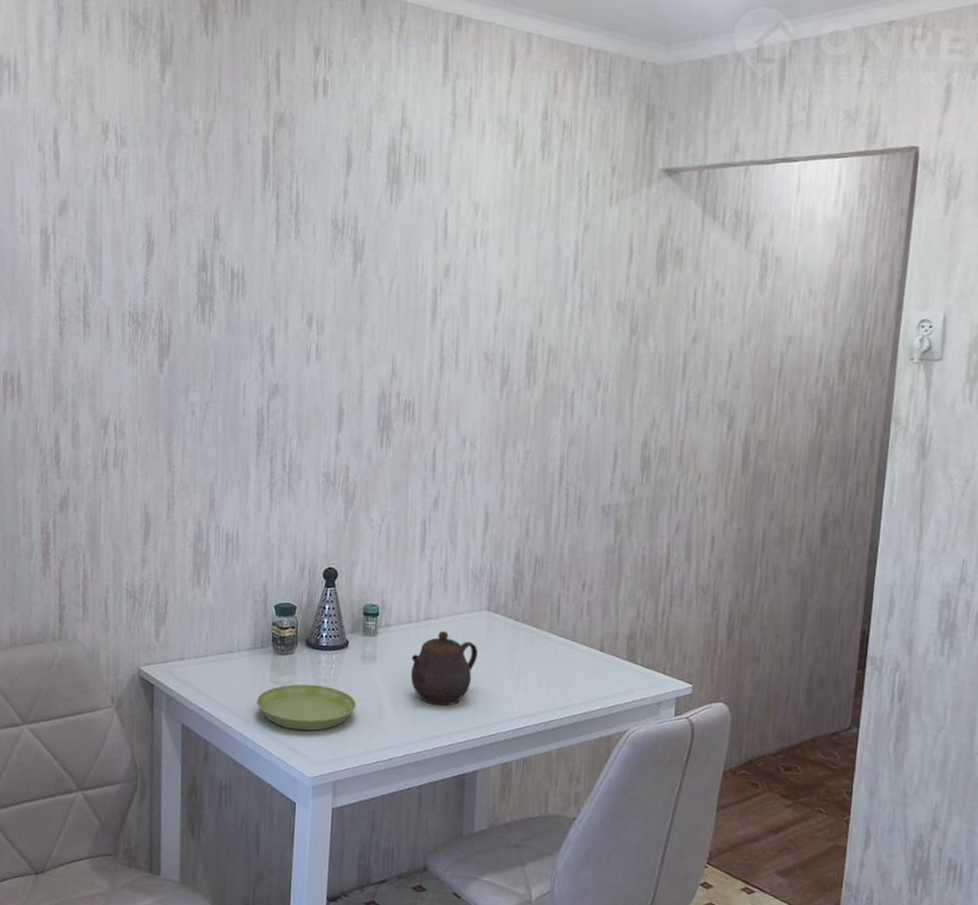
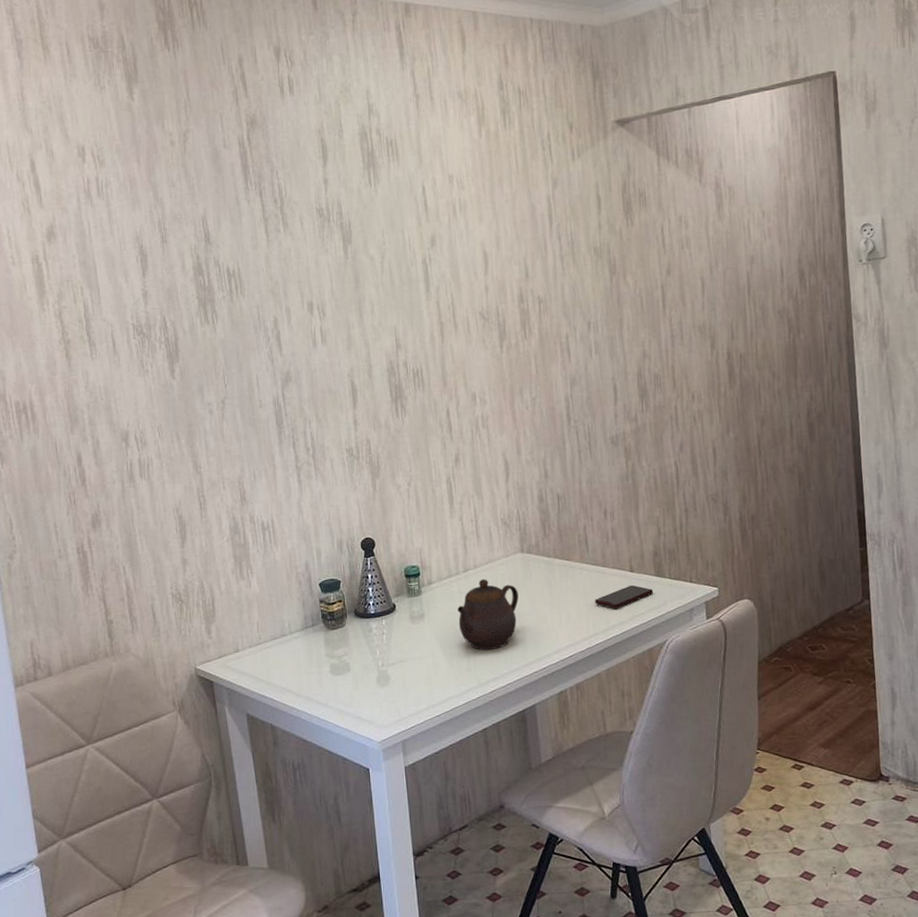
saucer: present [256,684,357,731] -> none [315,651,413,699]
smartphone: none [557,665,622,687] -> present [595,585,654,609]

